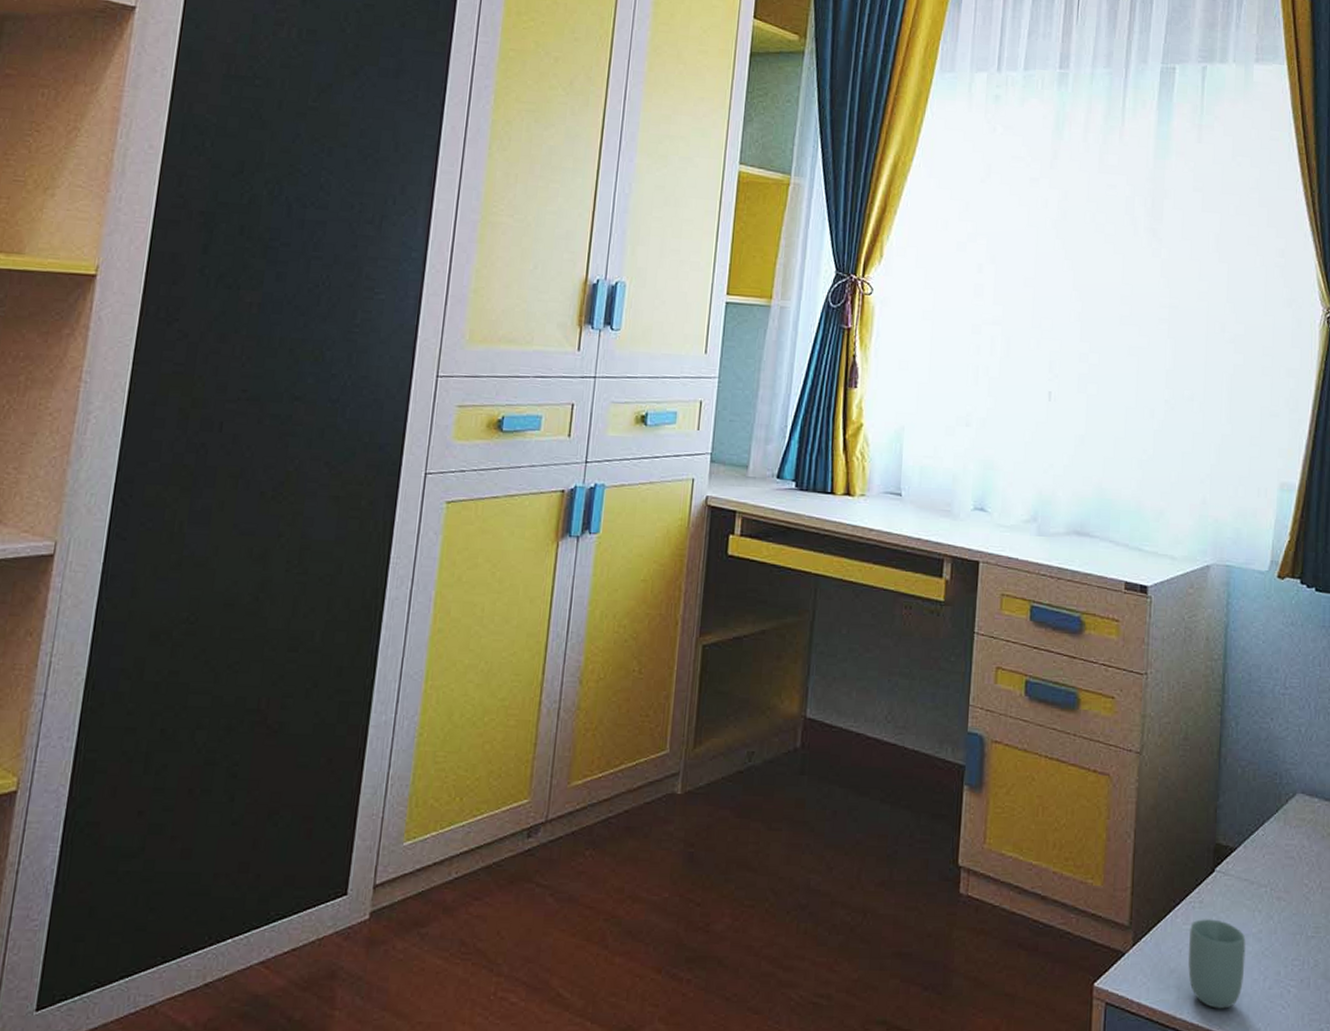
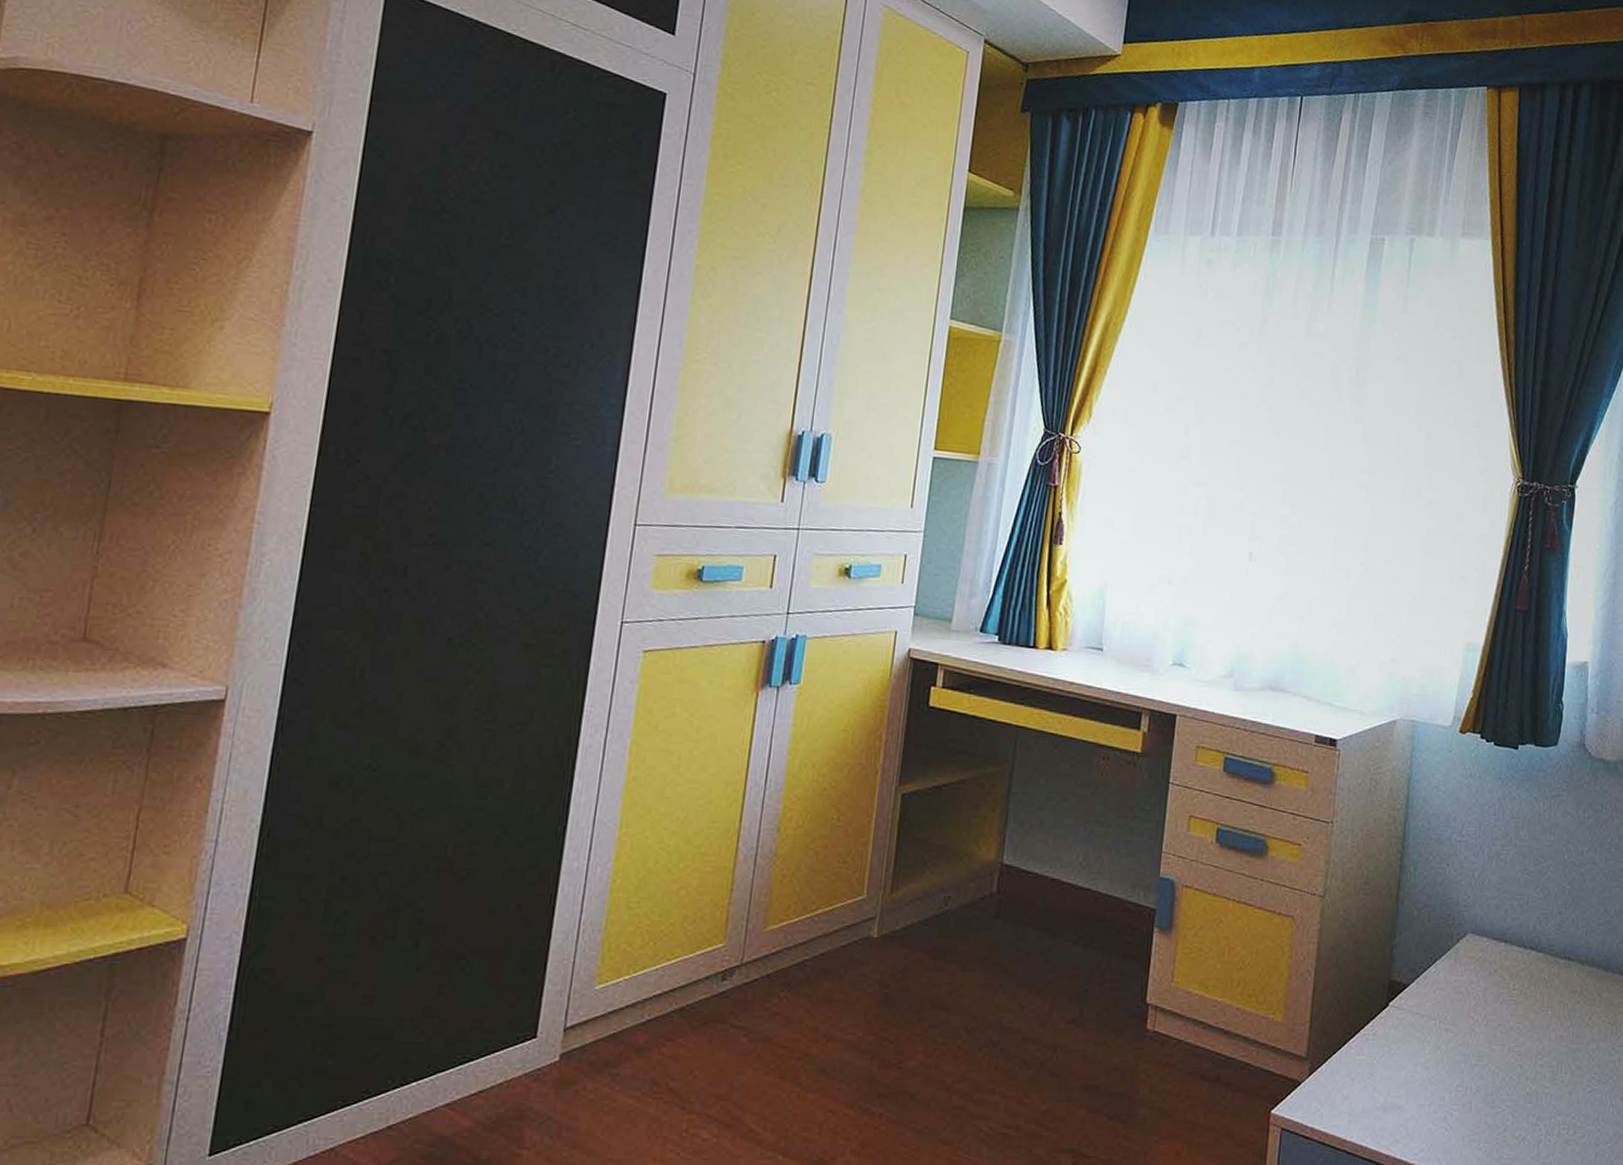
cup: present [1188,919,1246,1009] -> none [1359,1050,1415,1132]

